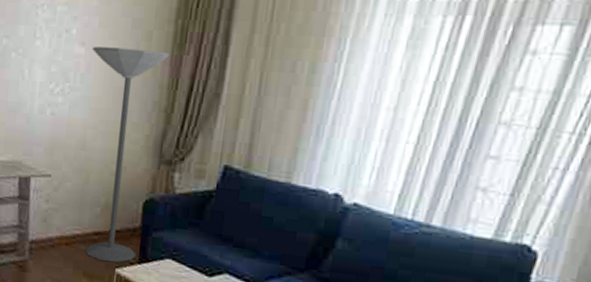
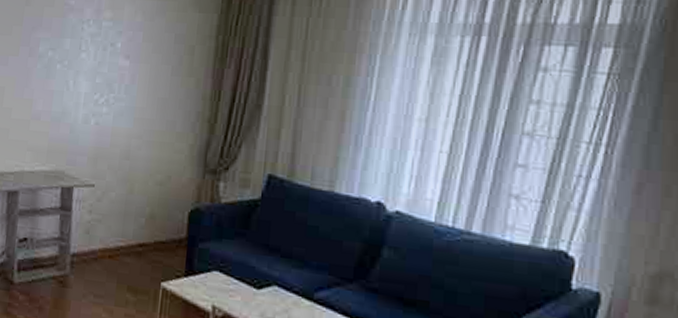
floor lamp: present [84,47,169,263] -> none [128,60,211,276]

